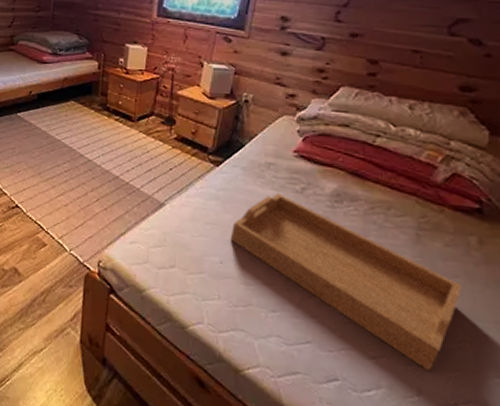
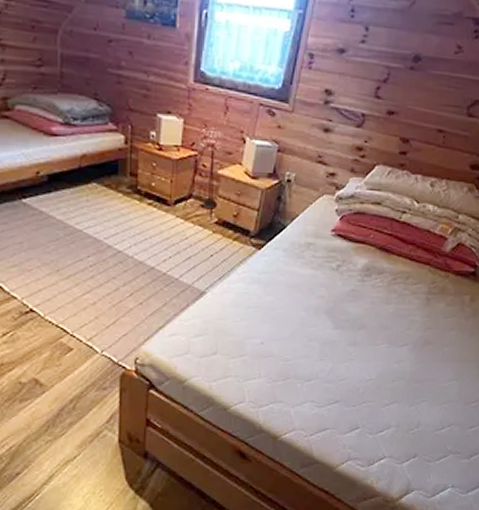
serving tray: present [230,192,463,371] -> none [270,271,456,407]

